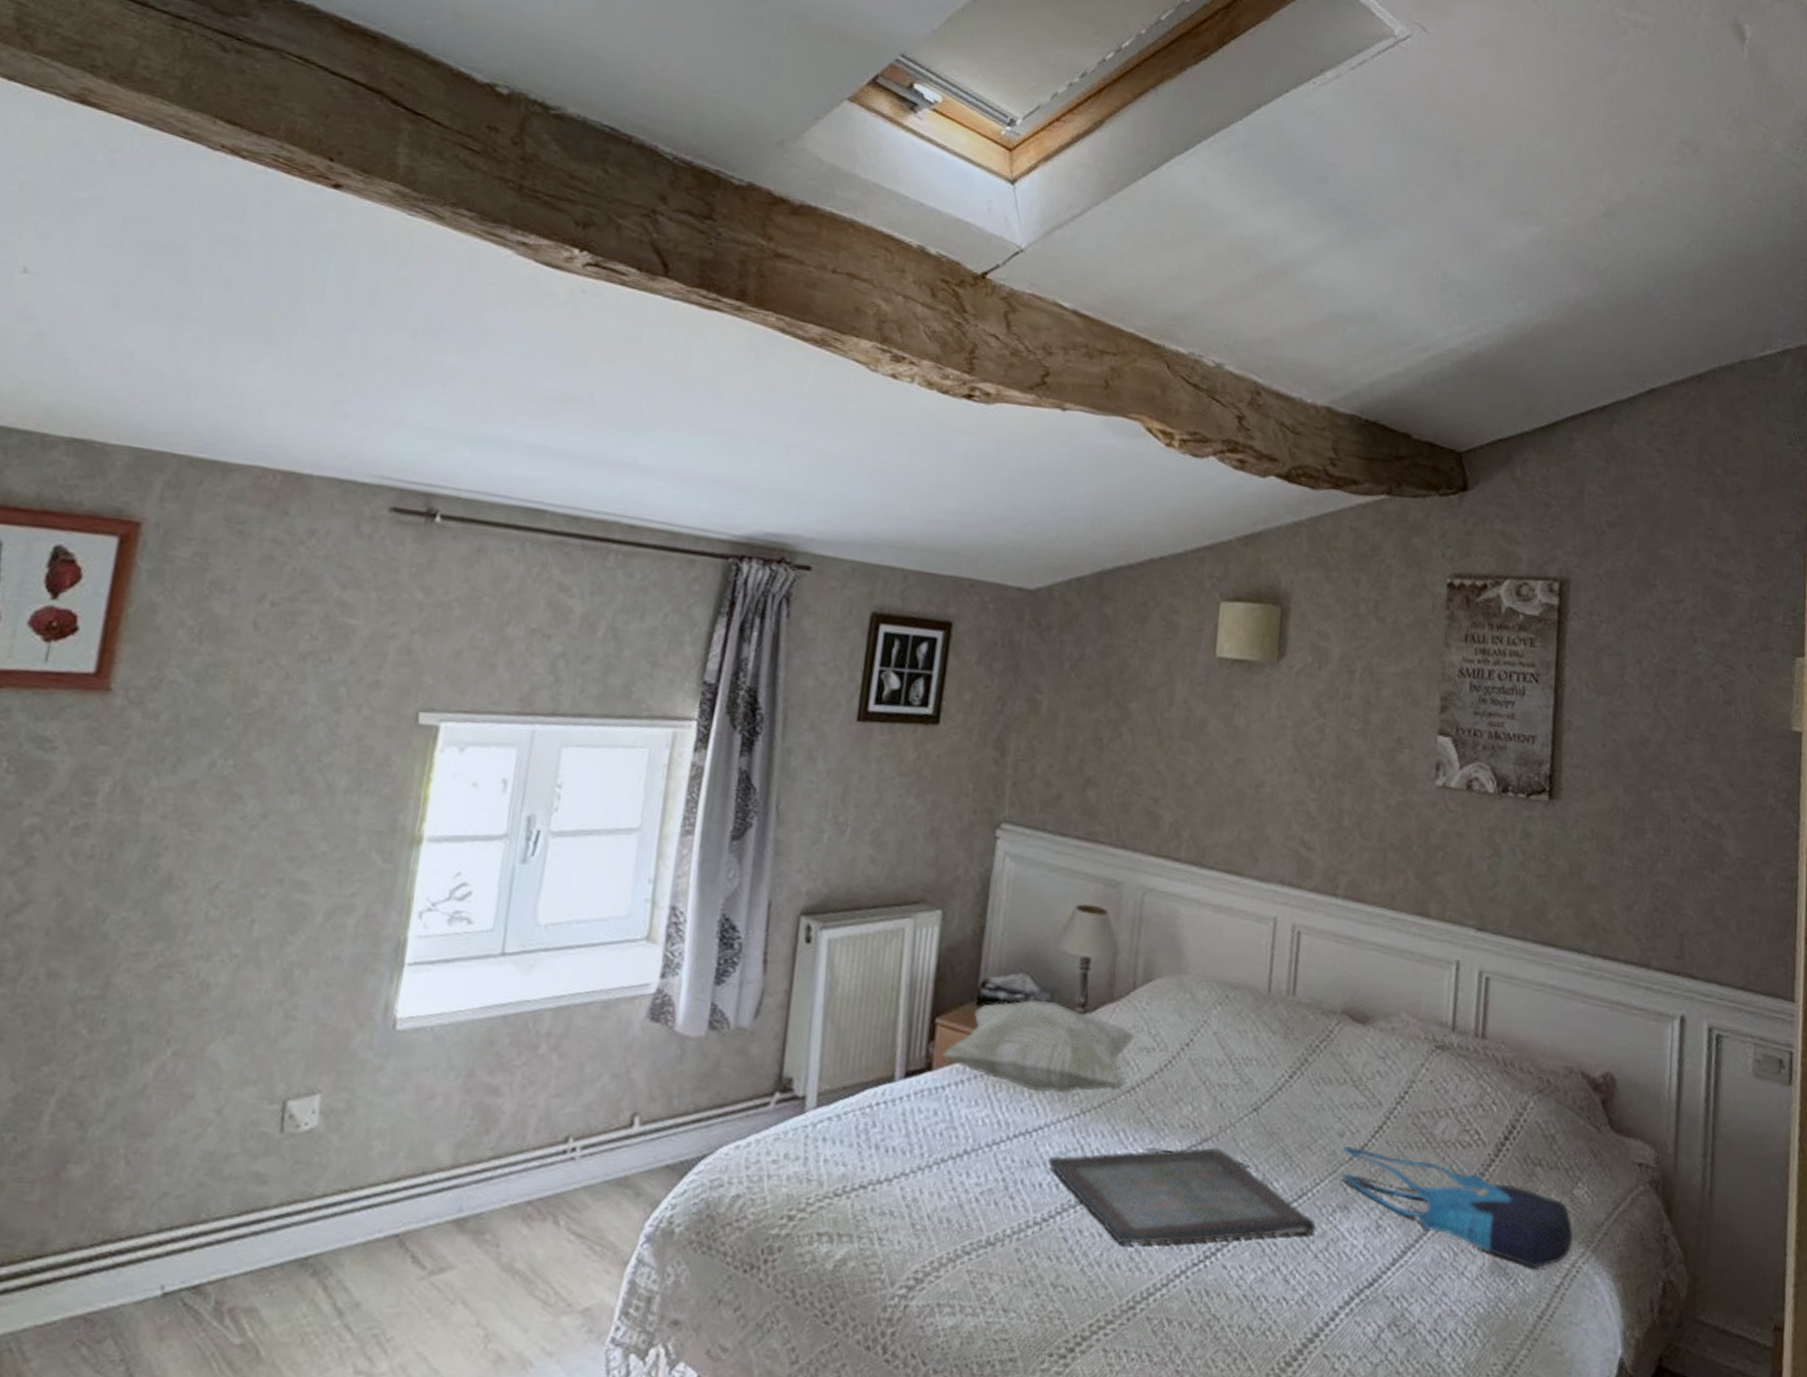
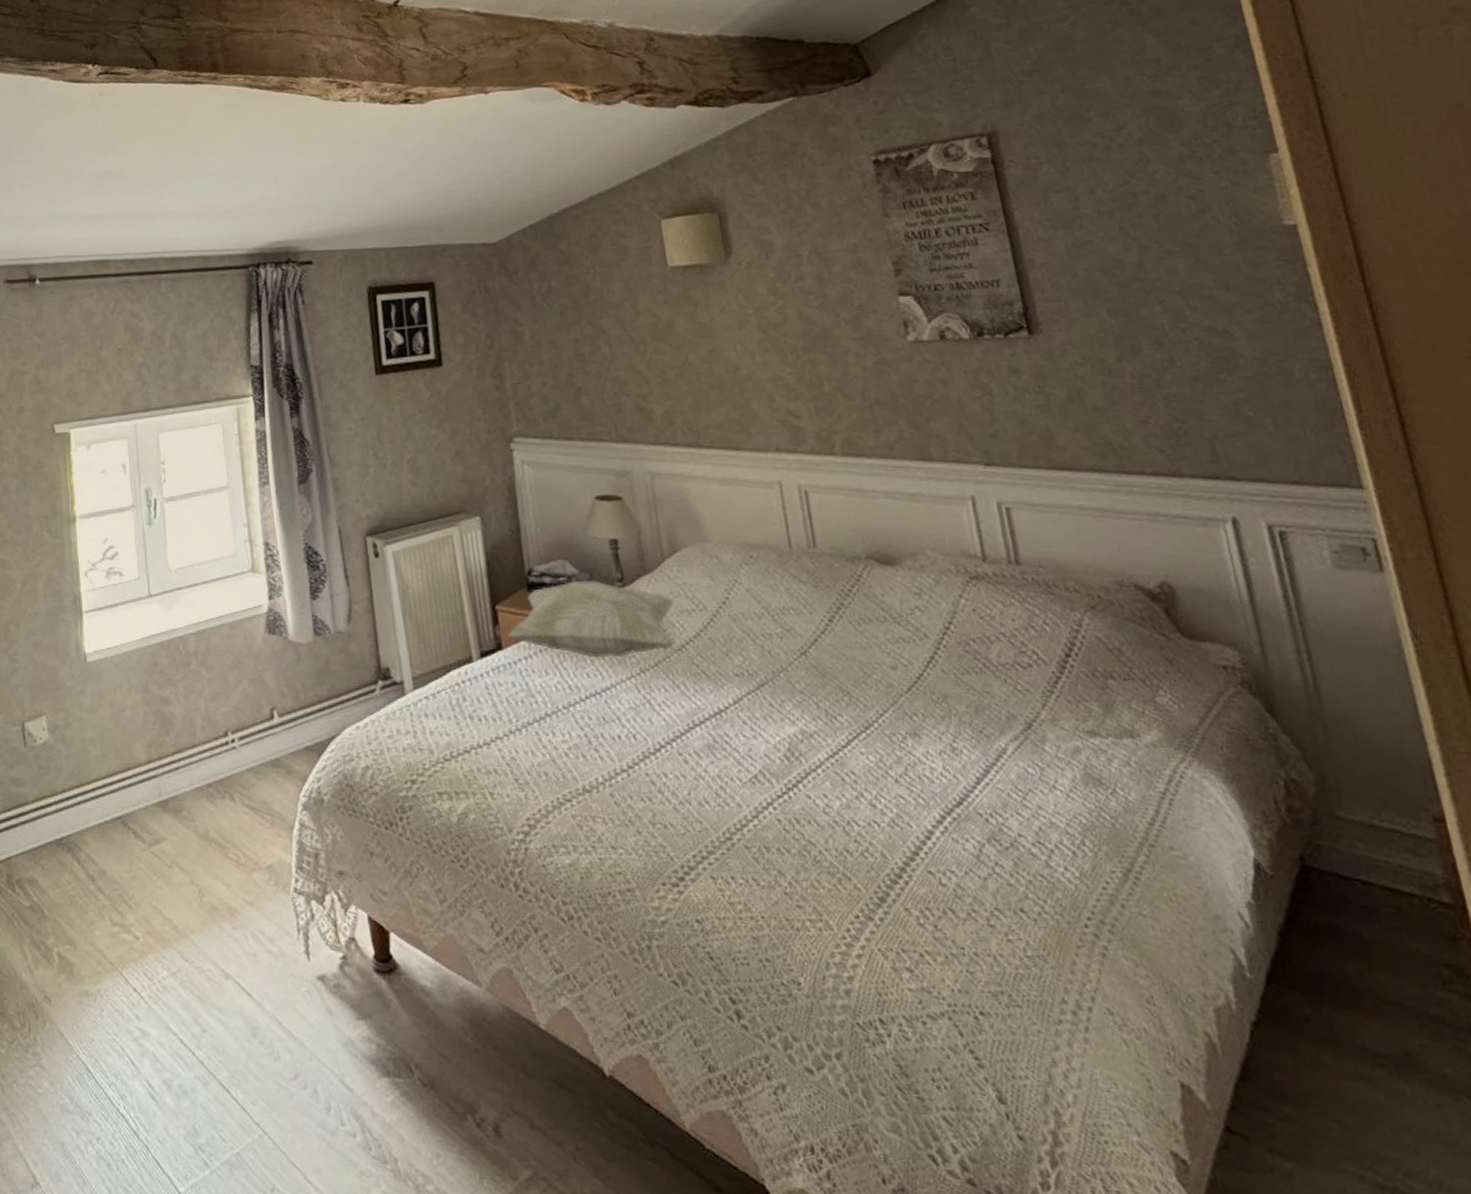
serving tray: present [1047,1147,1316,1245] -> none [621,691,891,782]
tote bag: present [1340,1146,1574,1268] -> none [898,678,1168,776]

